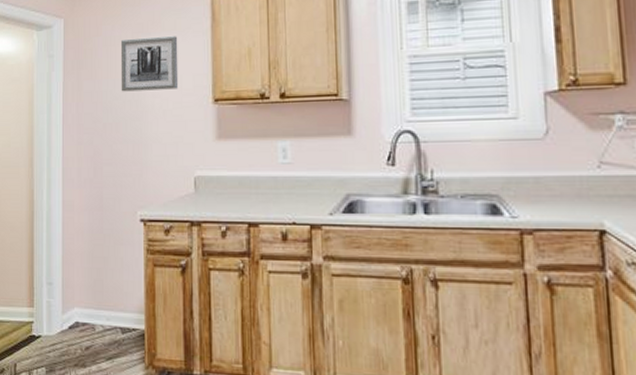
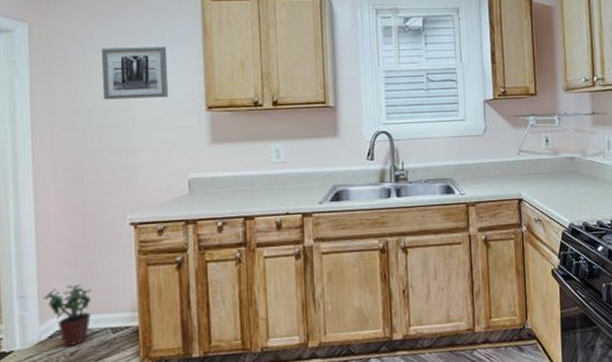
potted plant: none [66,277,106,340] -> present [43,284,93,346]

